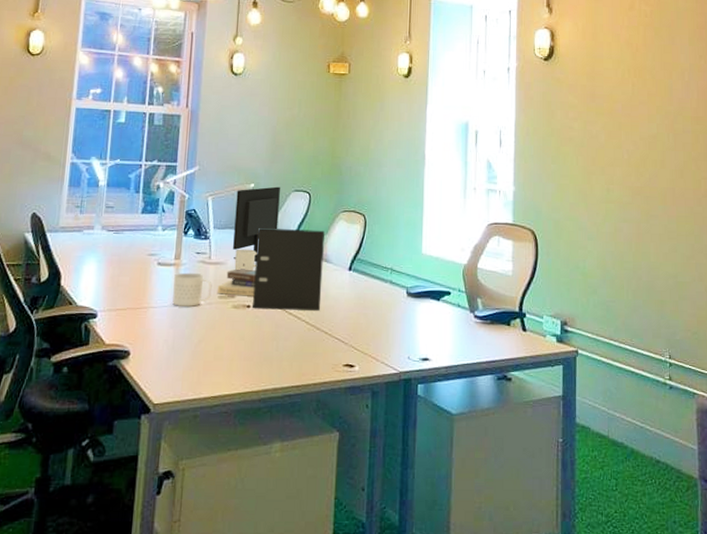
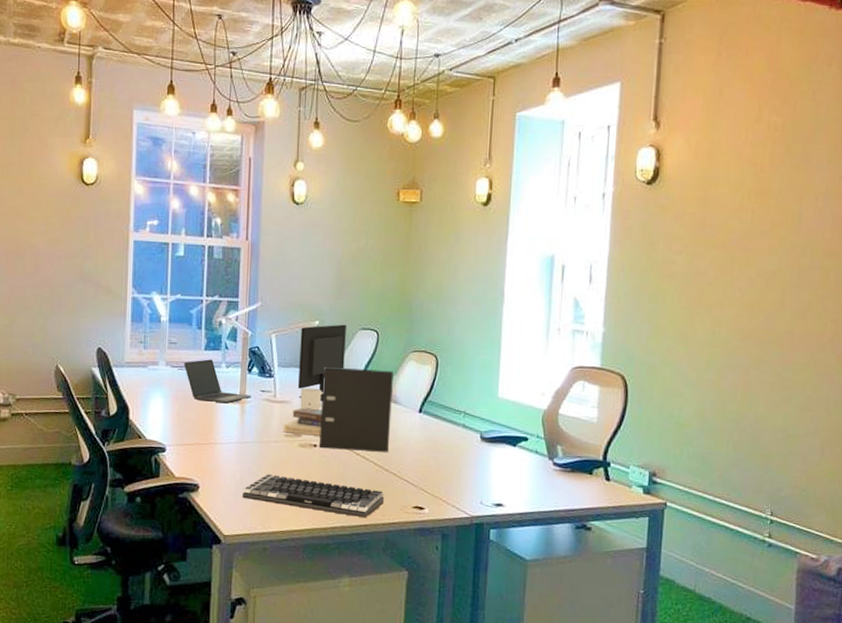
laptop: none [120,222,187,267] -> present [184,359,252,404]
mug: present [172,272,212,307] -> none [238,410,278,444]
computer keyboard: none [174,337,316,379] -> present [243,474,385,518]

